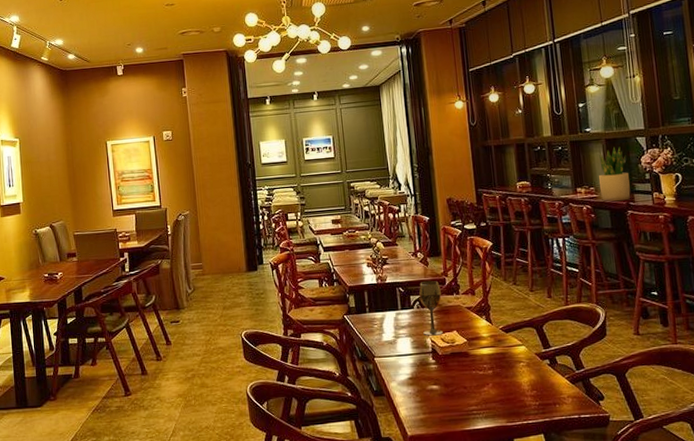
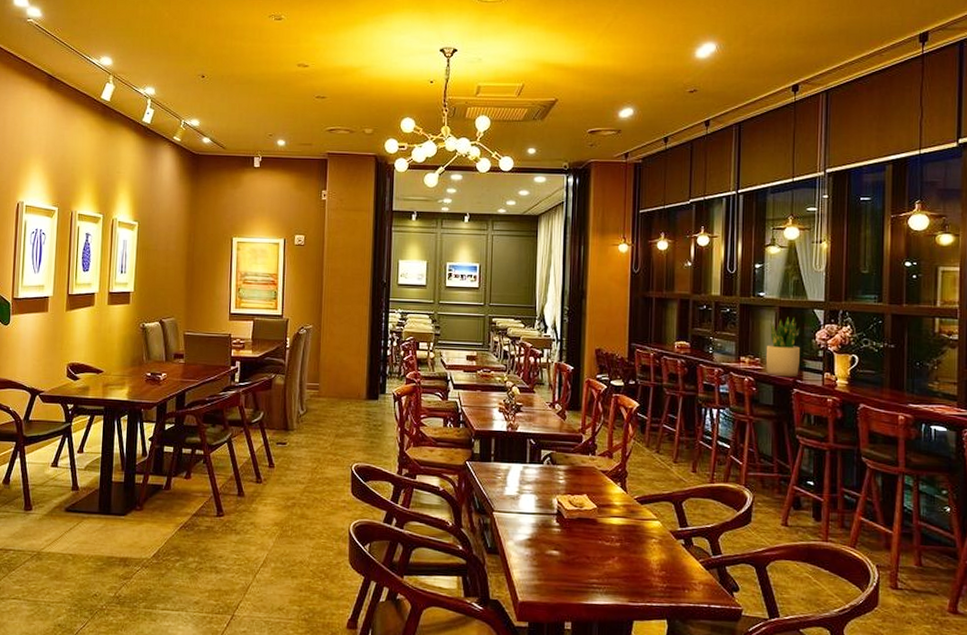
wine glass: present [419,280,444,336] -> none [550,435,576,497]

